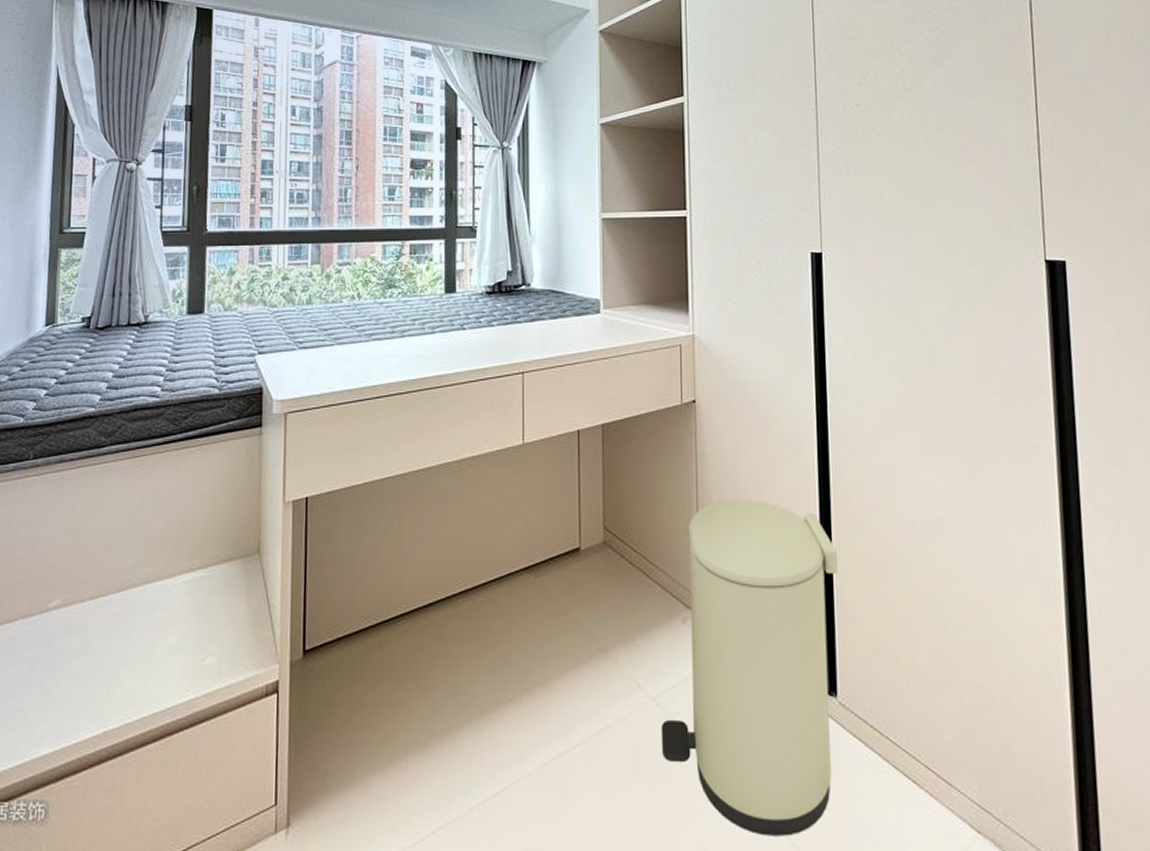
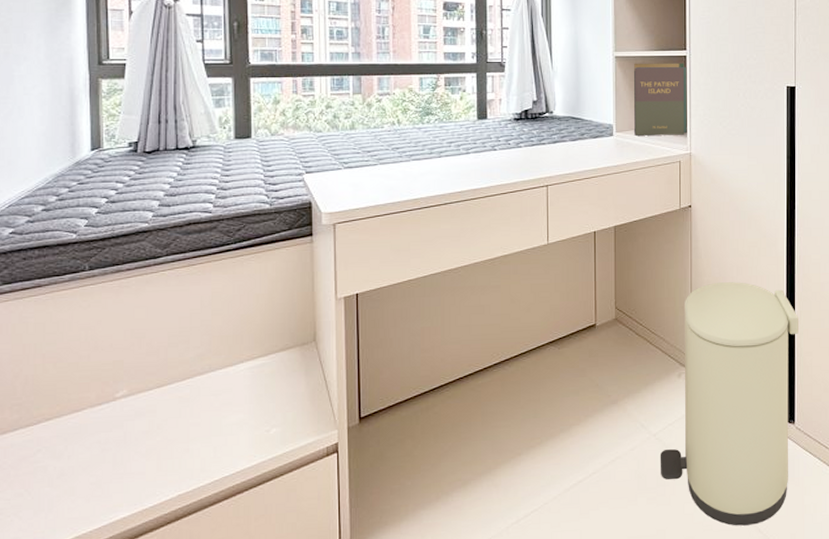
books: none [624,225,689,313] -> present [634,63,687,136]

